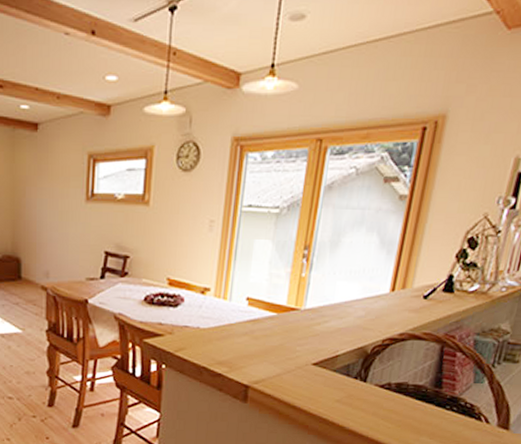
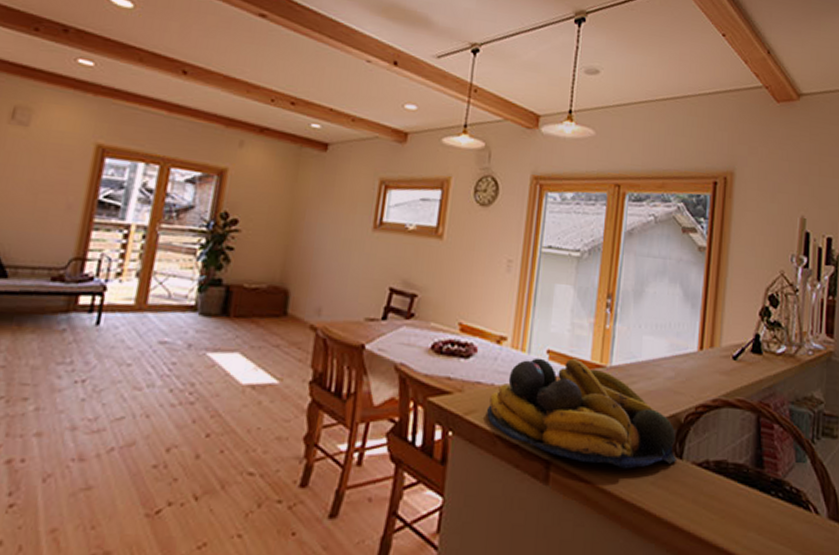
fruit bowl: none [194,304,362,391] -> present [487,358,678,469]

